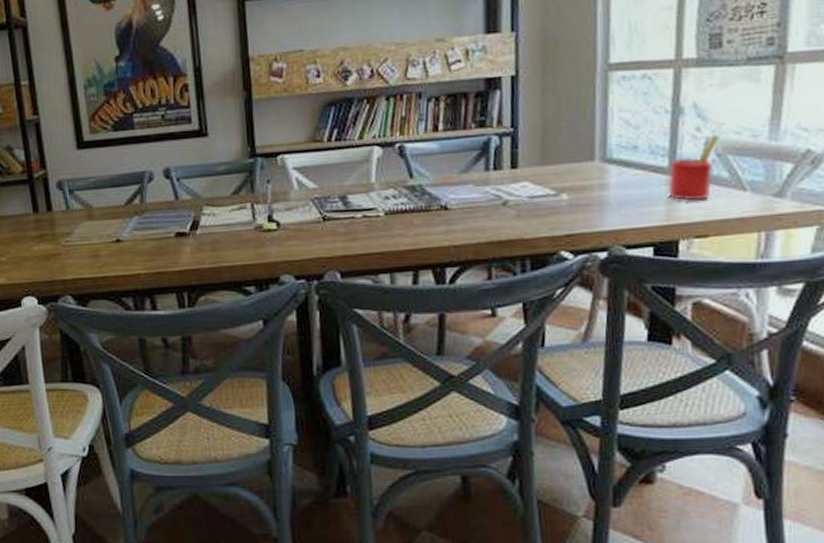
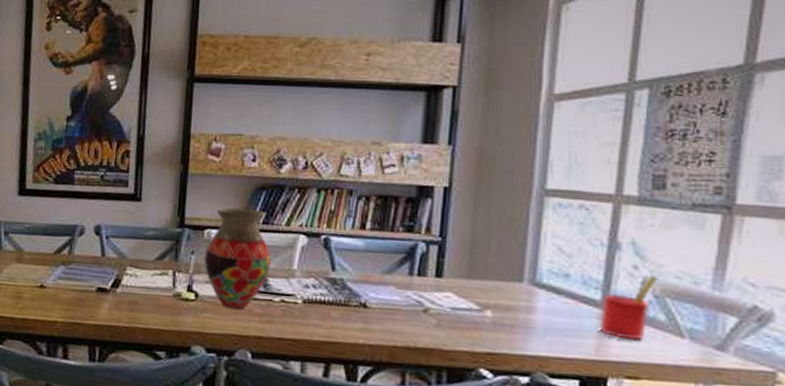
vase: none [280,127,349,233] -> present [204,207,272,310]

